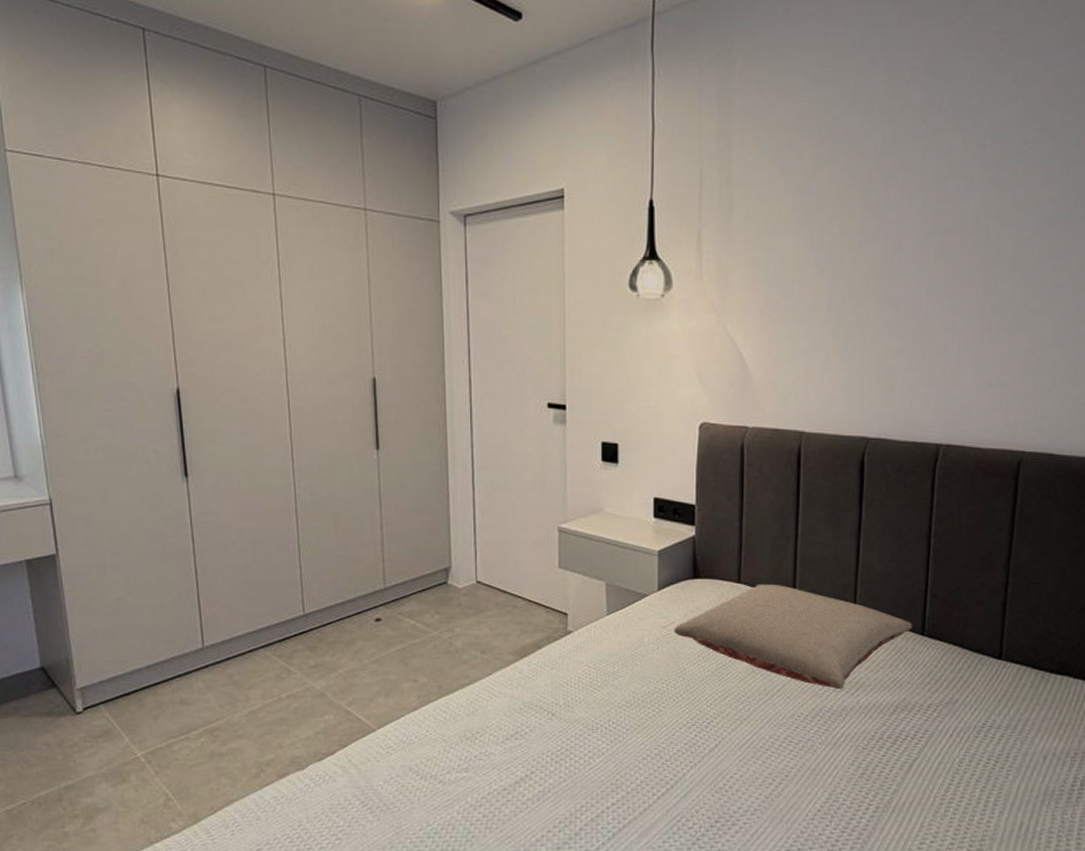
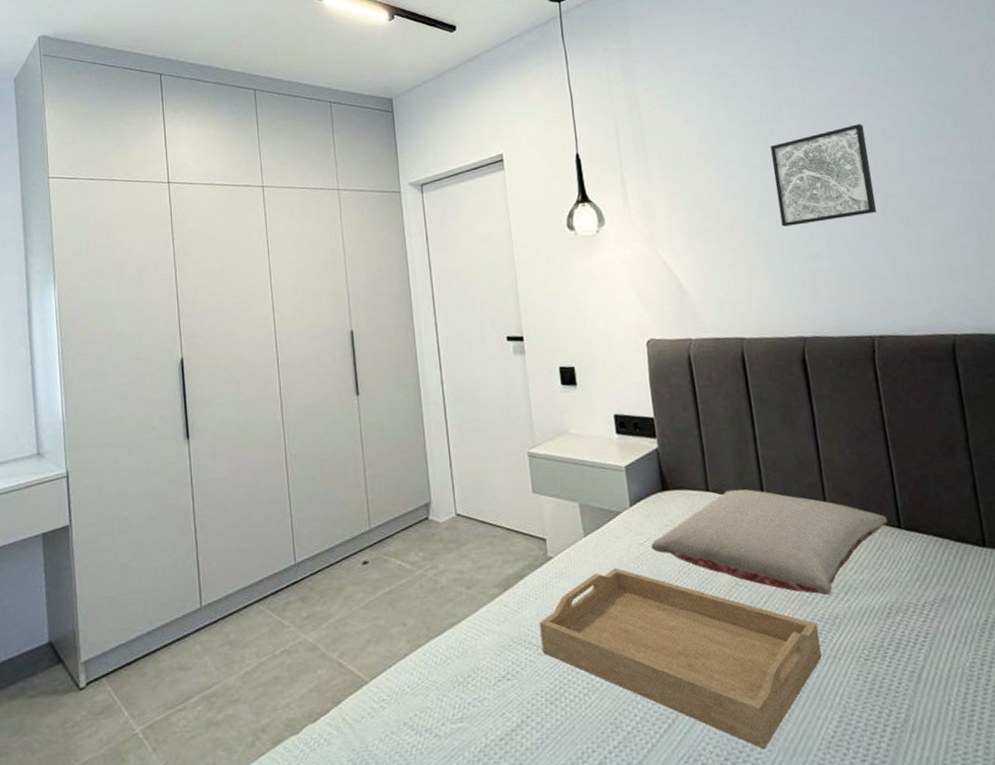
serving tray: none [553,647,824,816] -> present [540,568,822,750]
wall art: none [868,203,982,314] -> present [770,124,877,227]

